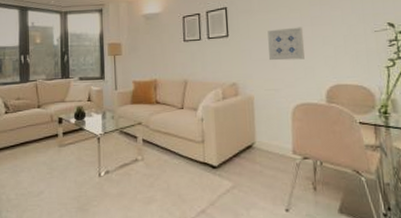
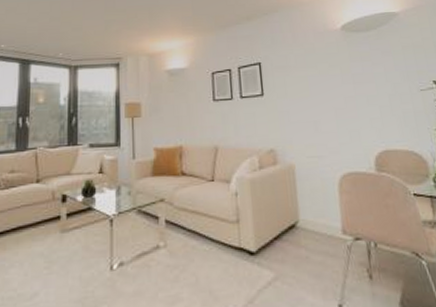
wall art: present [267,27,305,61] -> none [306,85,349,123]

